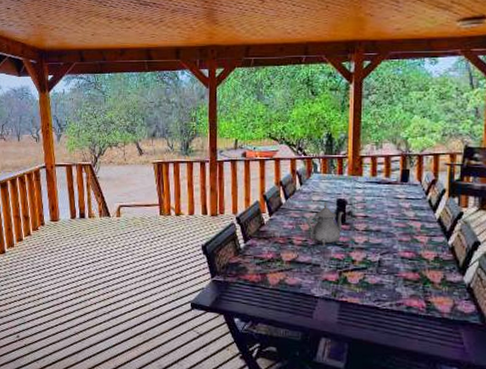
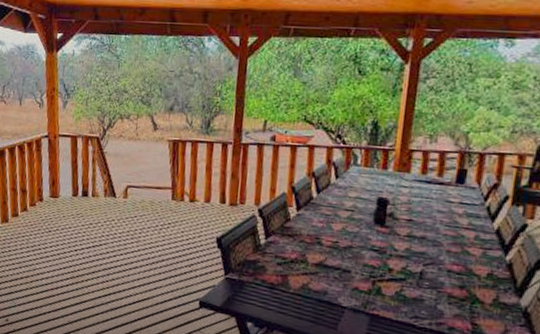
teapot: present [307,202,344,247] -> none [340,199,385,252]

